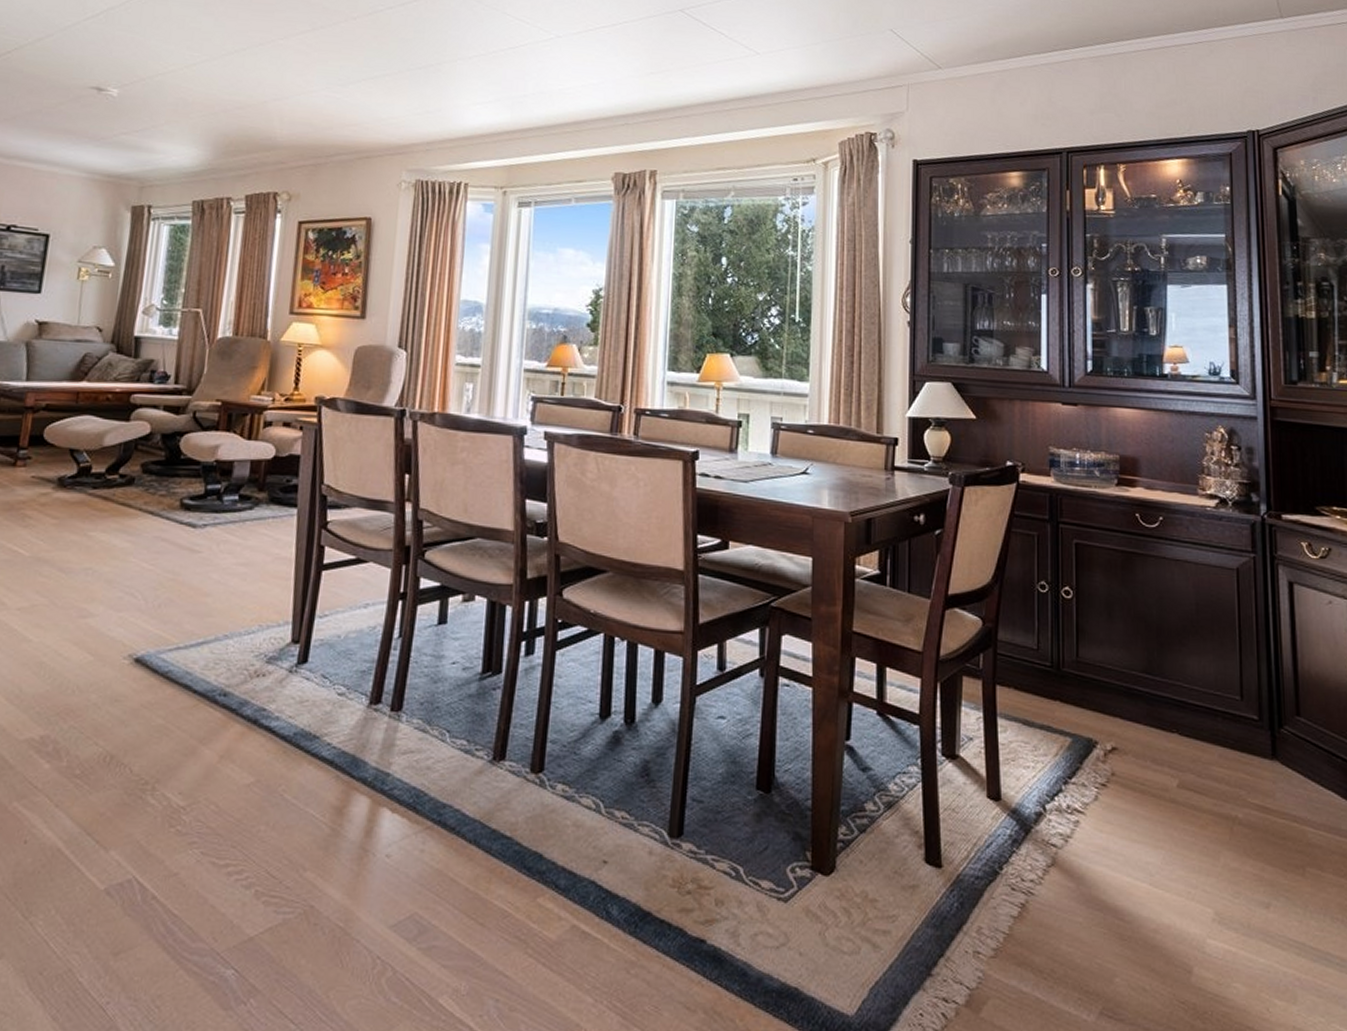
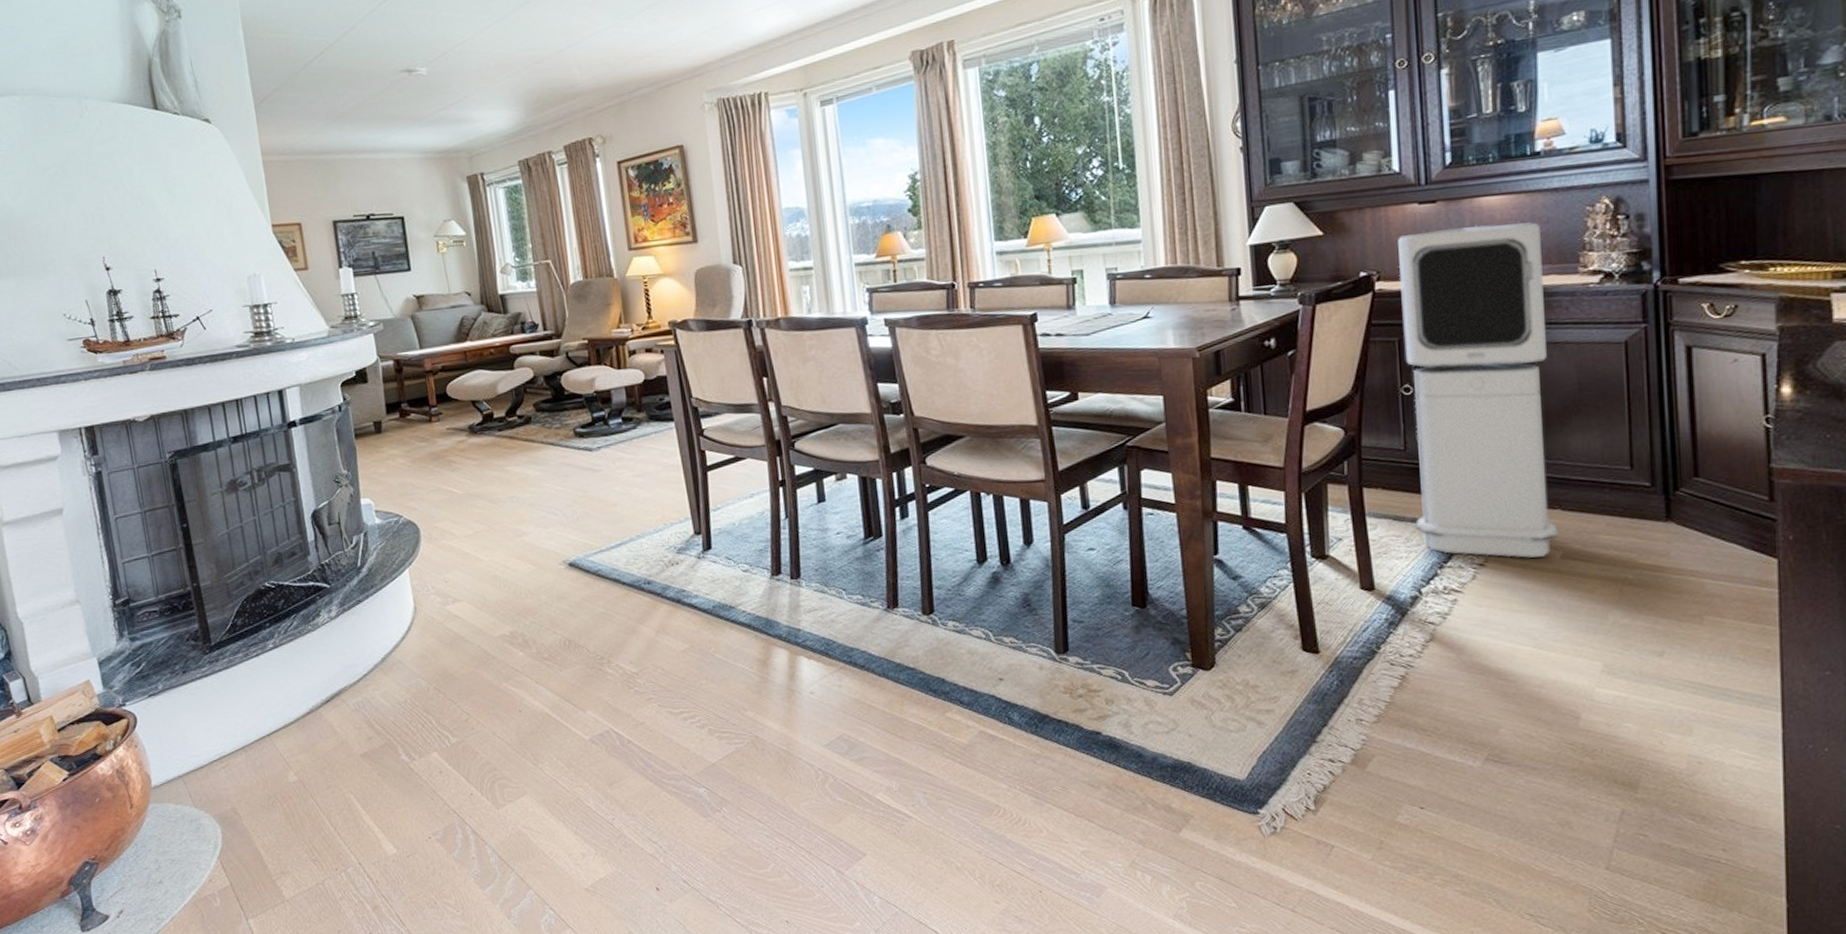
air purifier: none [1041,432,1174,783] -> present [1398,222,1557,558]

